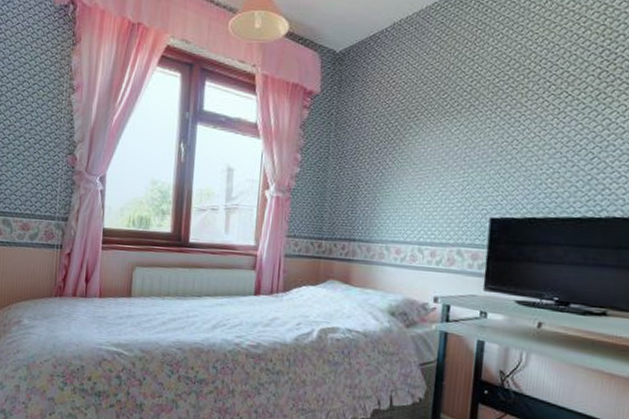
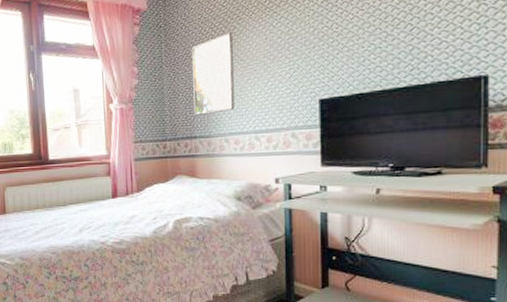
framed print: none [356,132,408,217] -> present [192,32,235,115]

